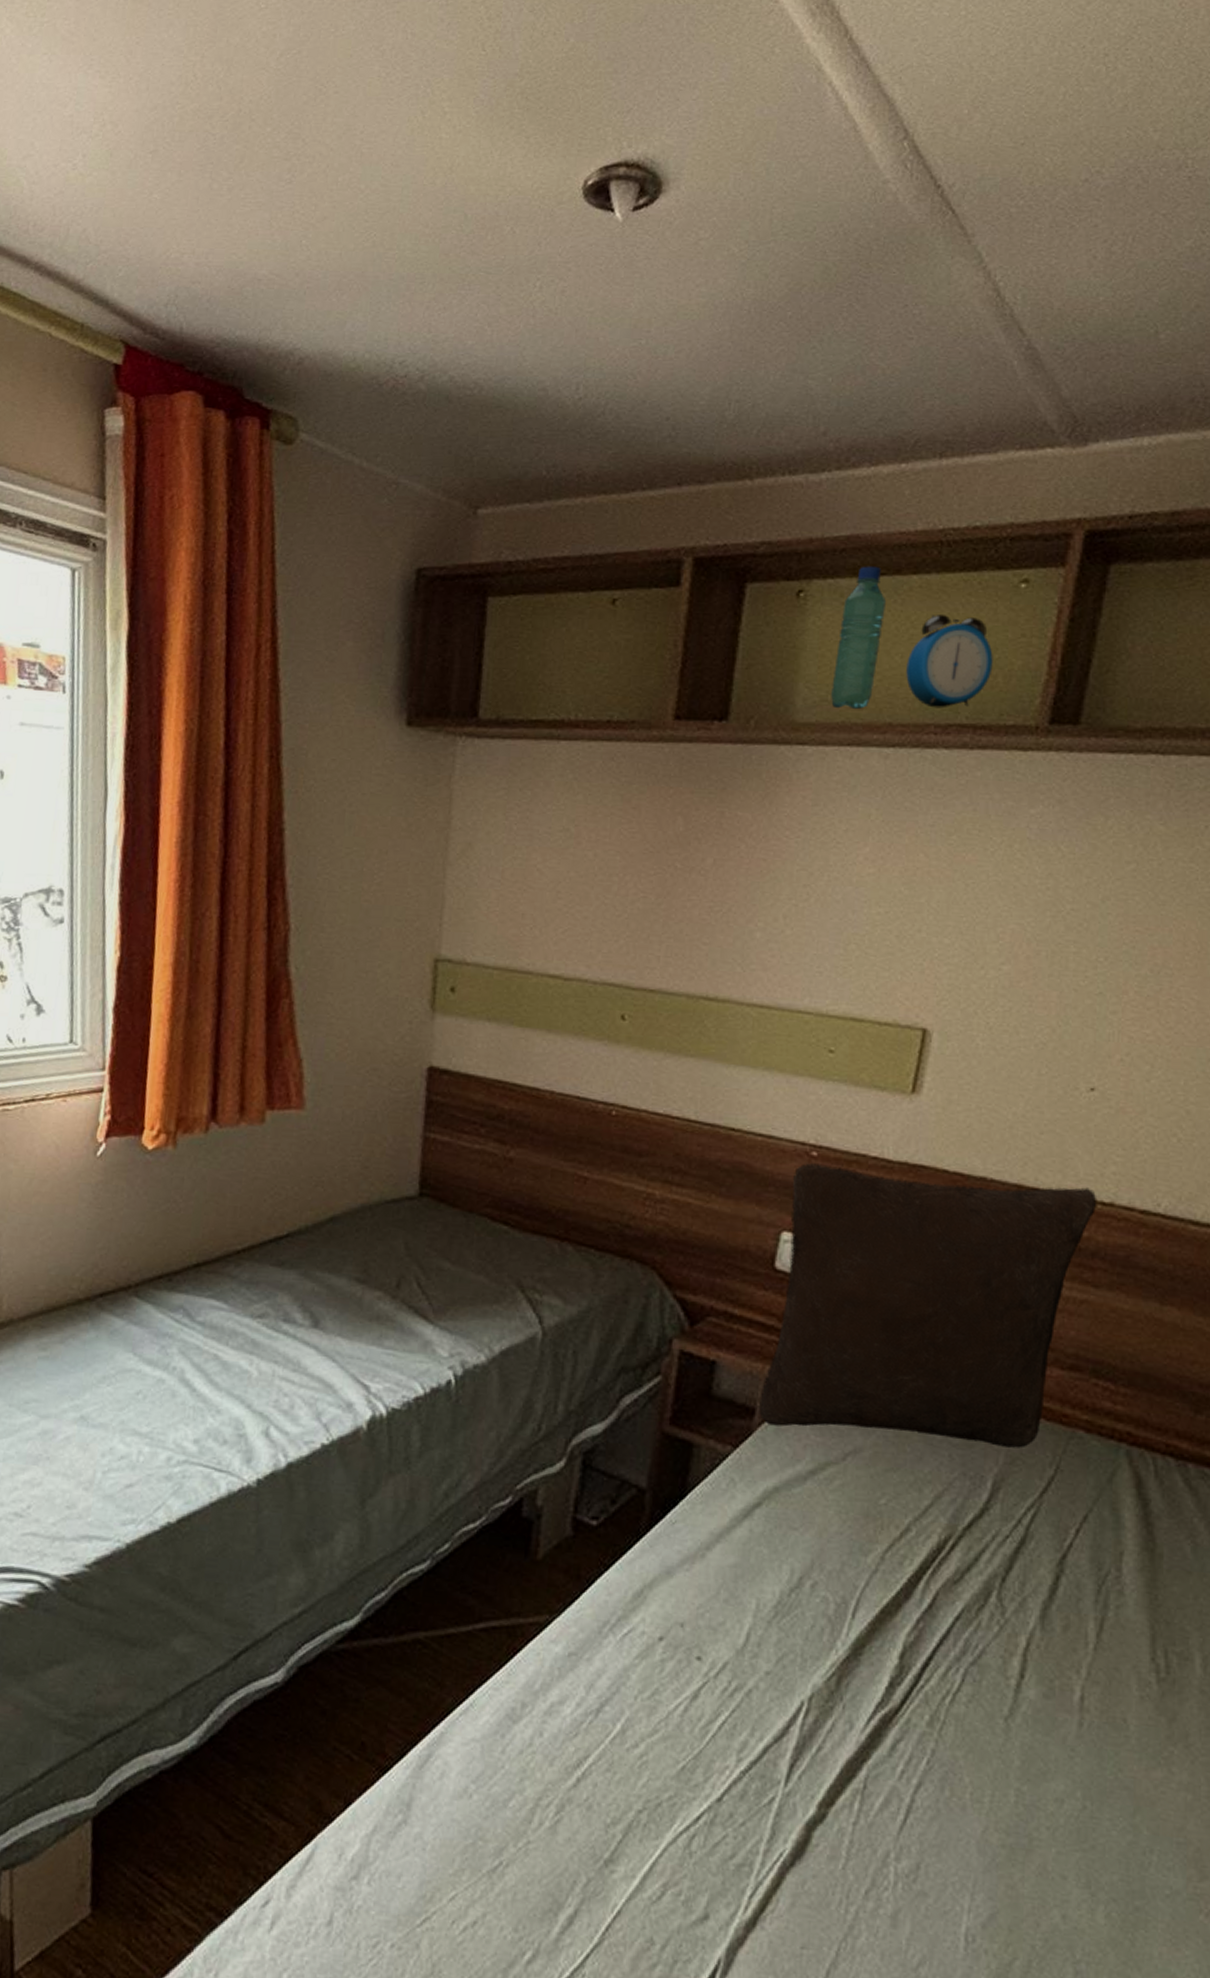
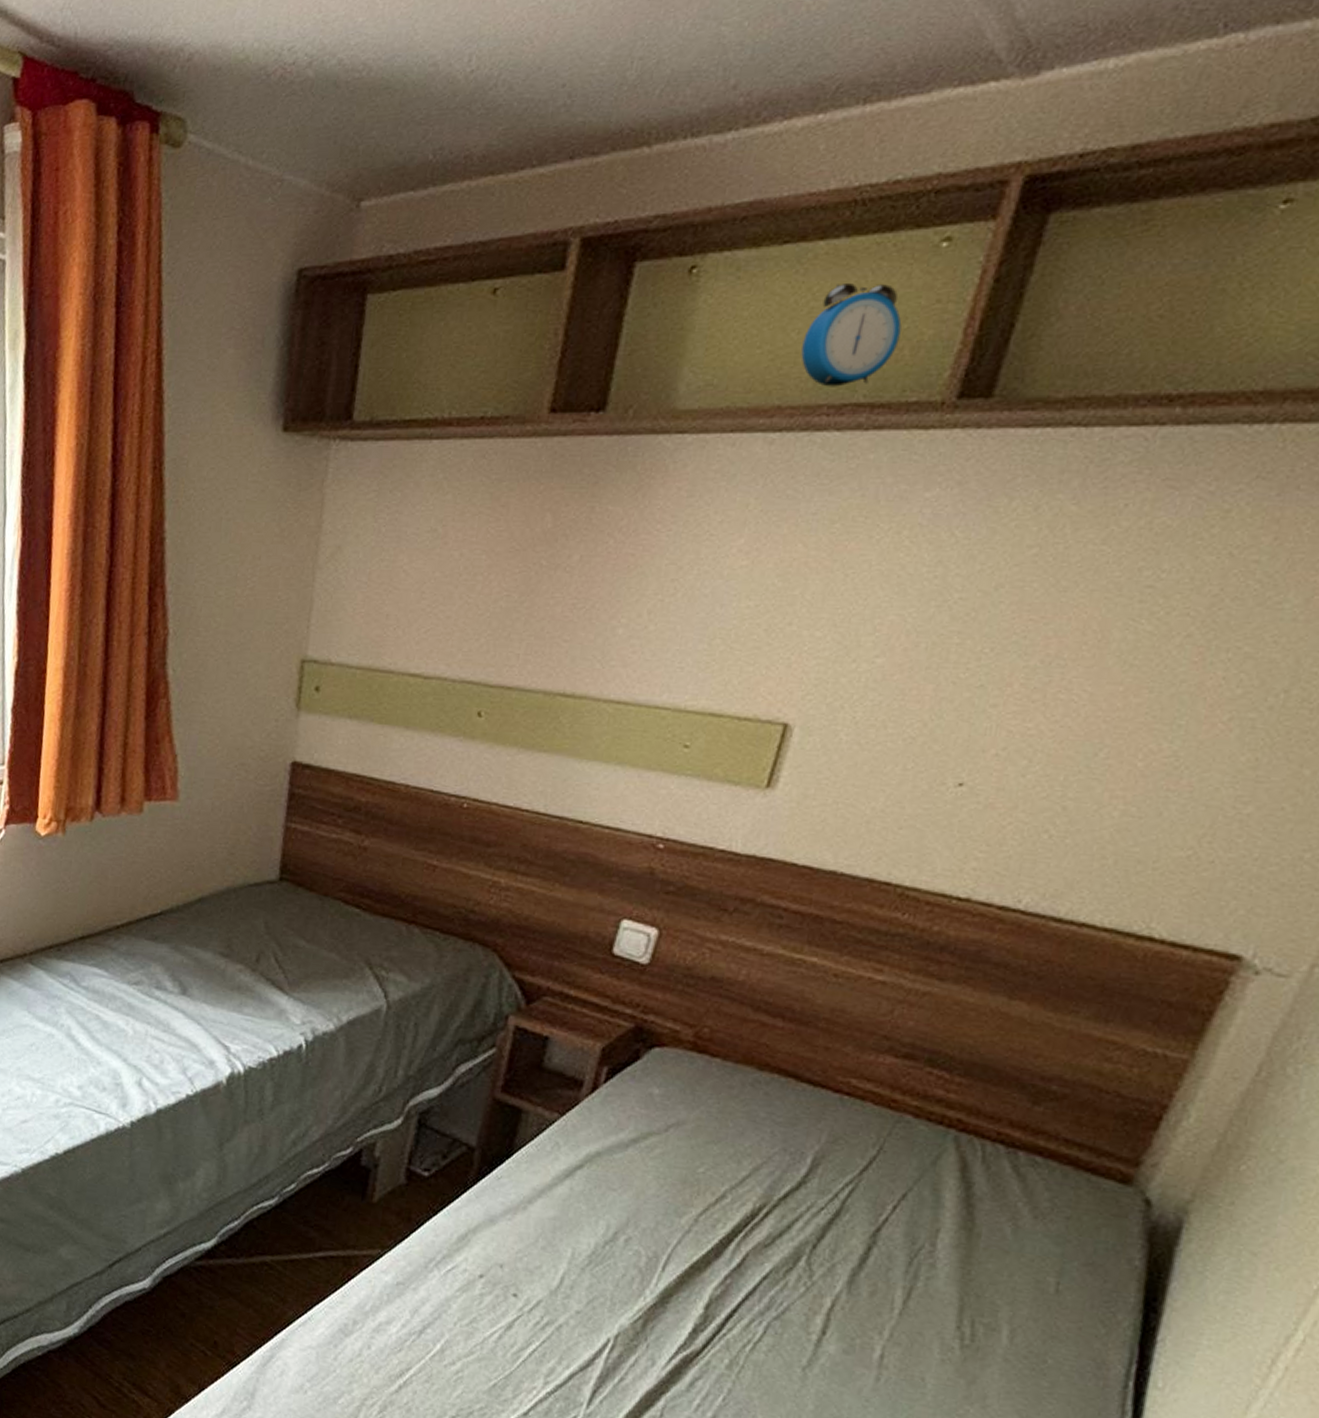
pillow: present [759,1162,1097,1449] -> none [587,854,953,1129]
water bottle: present [831,566,887,710] -> none [716,234,788,393]

